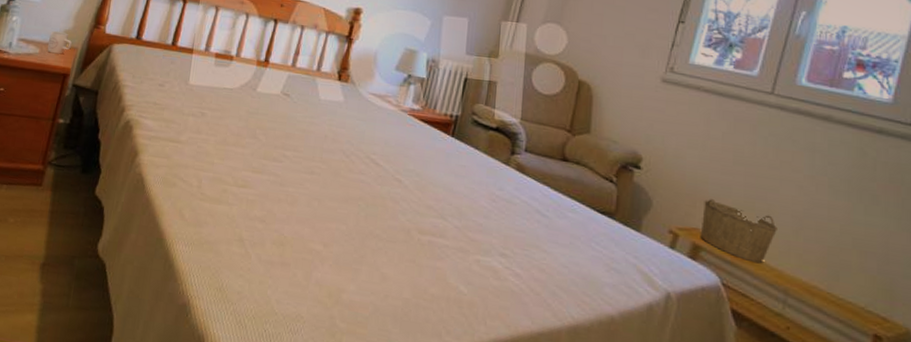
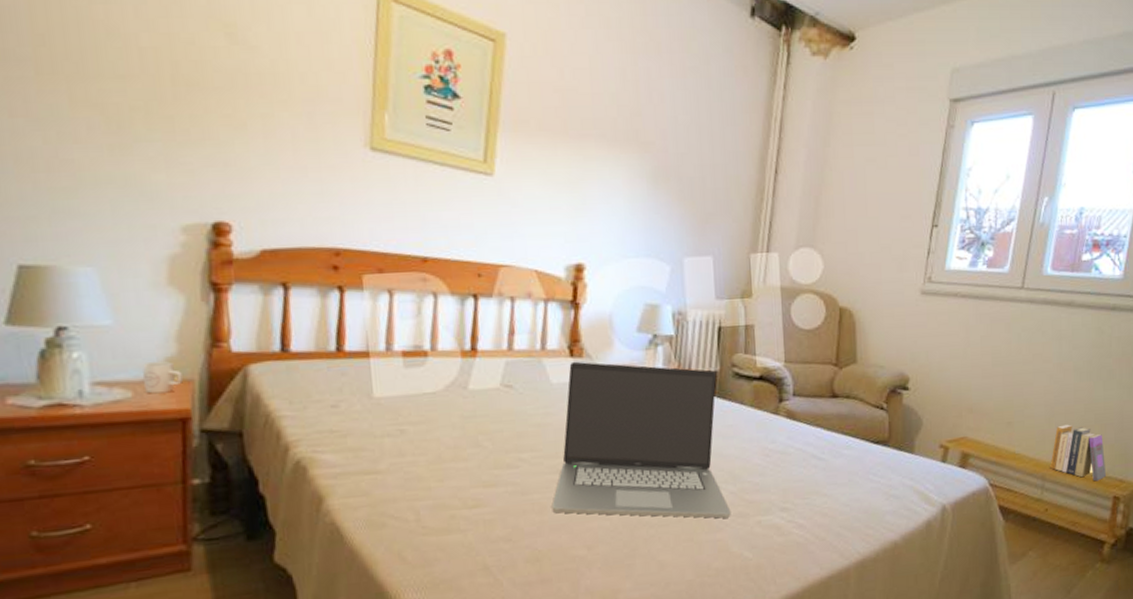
laptop: none [301,84,458,249] -> present [552,361,731,519]
basket: present [700,199,777,264] -> none [967,405,1033,458]
books: none [795,240,864,312] -> present [1050,424,1106,482]

